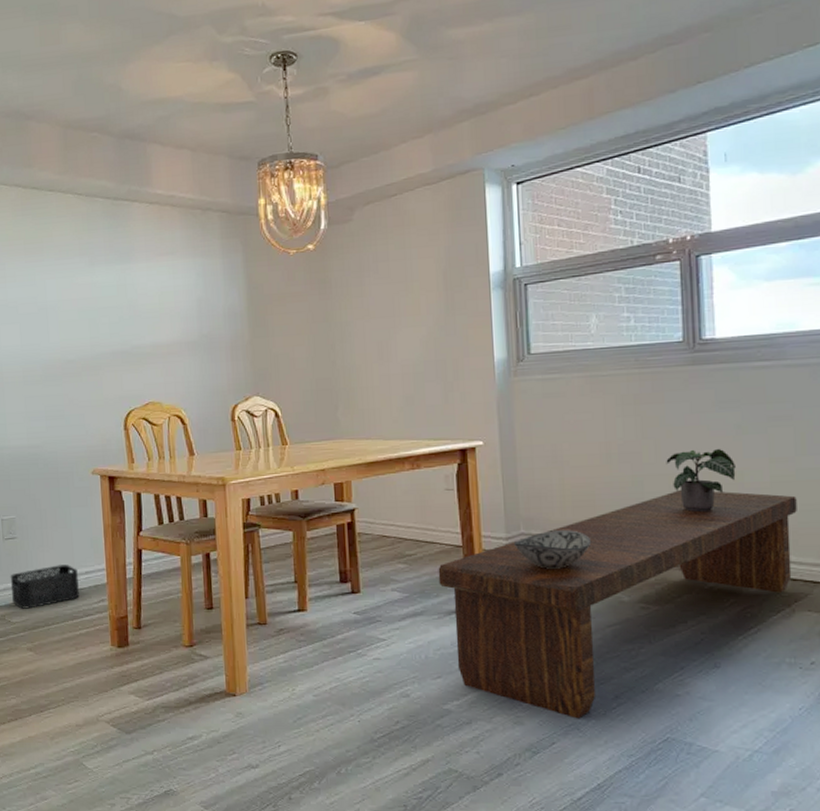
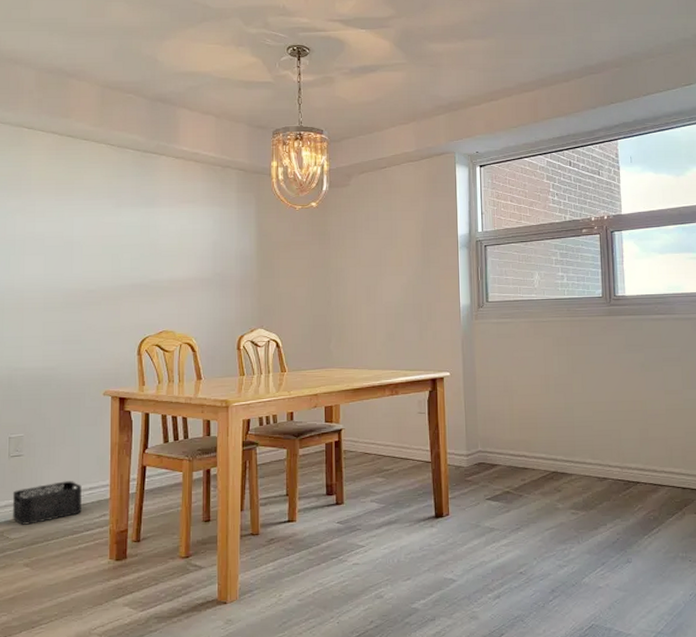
bench: present [438,489,797,719] -> none [410,414,685,612]
decorative bowl: present [513,530,592,569] -> none [472,448,534,481]
potted plant: present [666,448,736,512] -> none [590,382,641,433]

